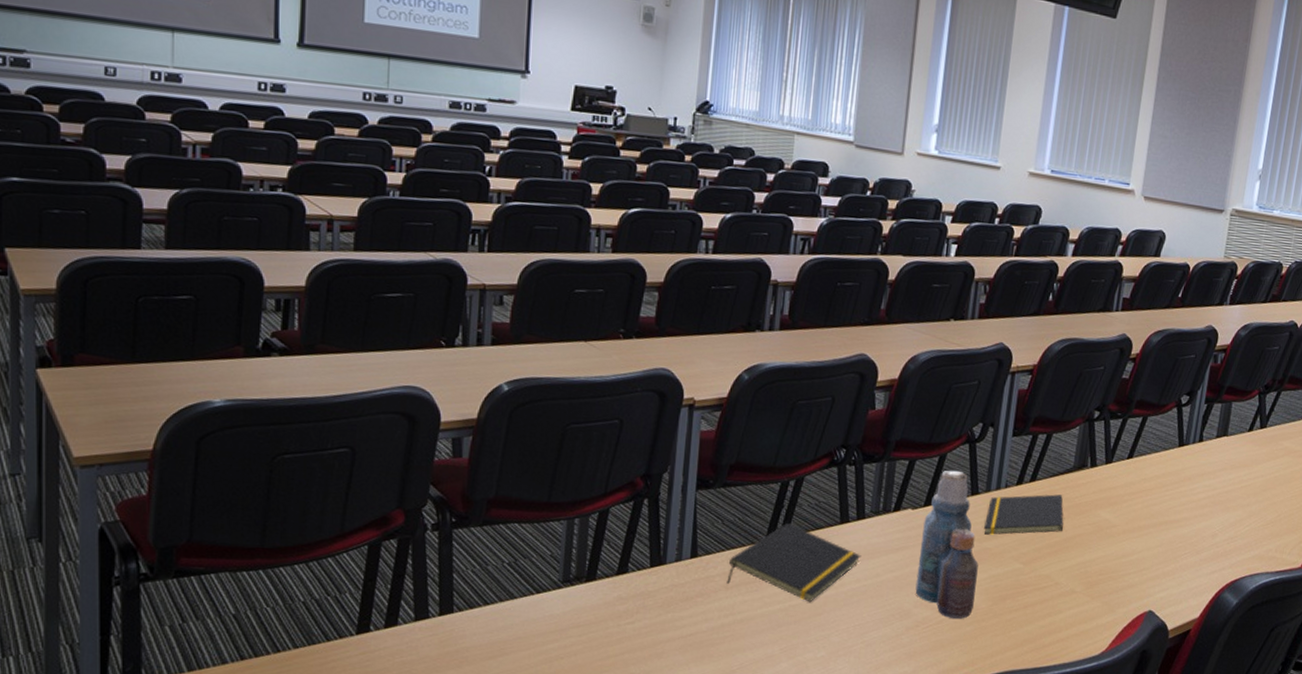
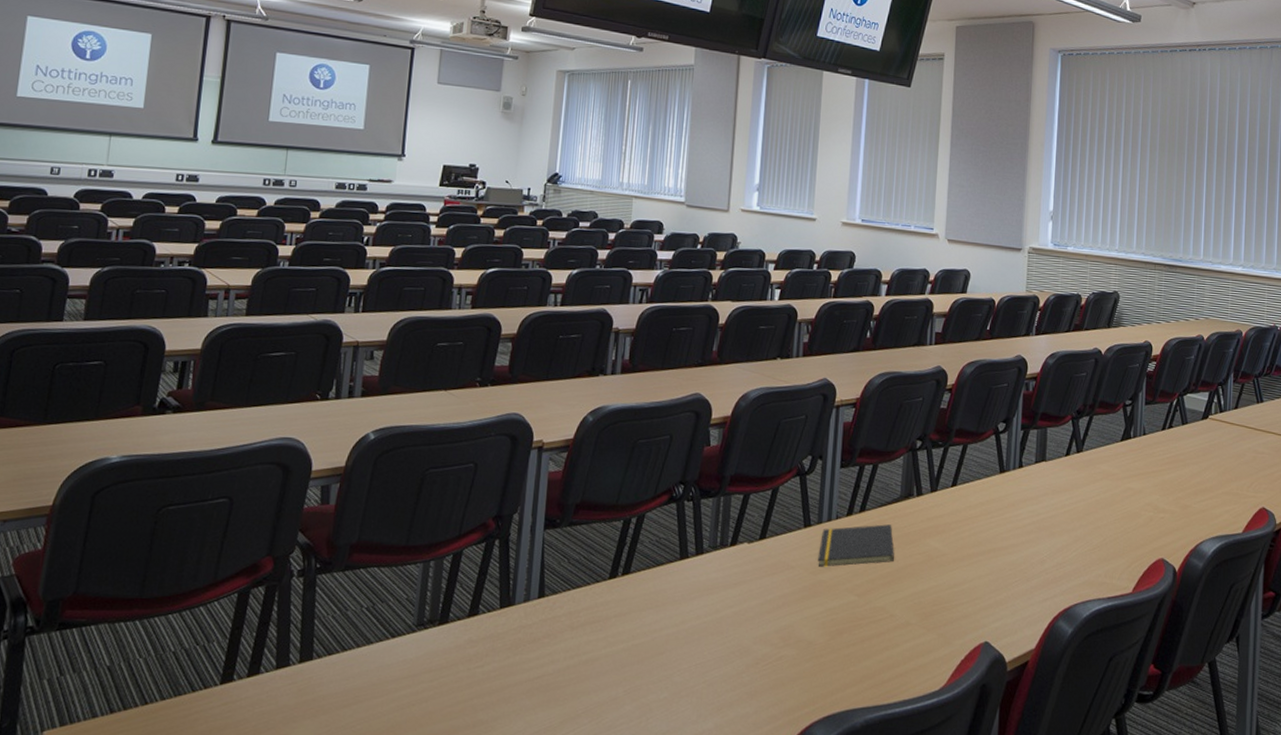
notepad: present [726,522,861,603] -> none [572,559,701,641]
bottle: present [915,470,979,620] -> none [754,503,814,656]

